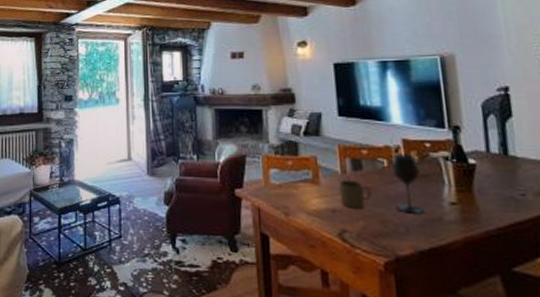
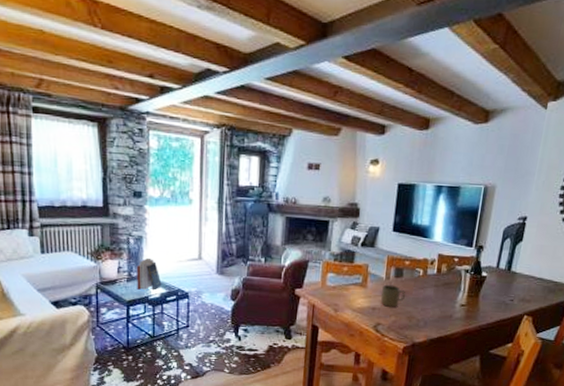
books: none [67,162,92,196] -> present [136,258,162,291]
wineglass: present [391,154,424,216] -> none [421,265,447,314]

